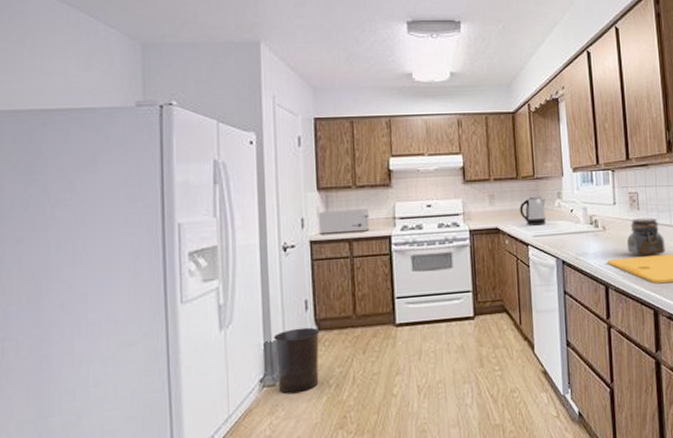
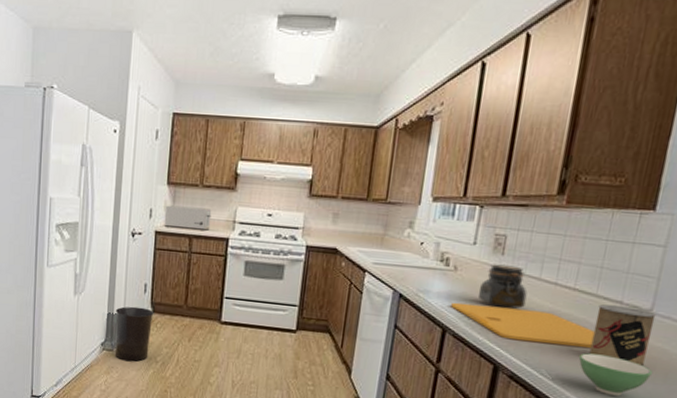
kettle: present [519,196,546,226] -> none [363,221,395,254]

